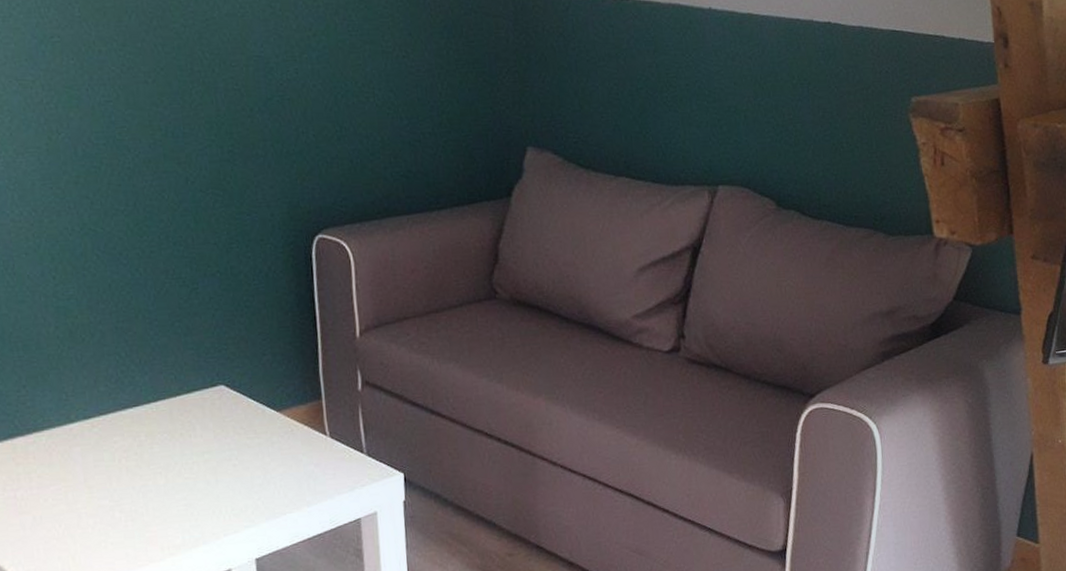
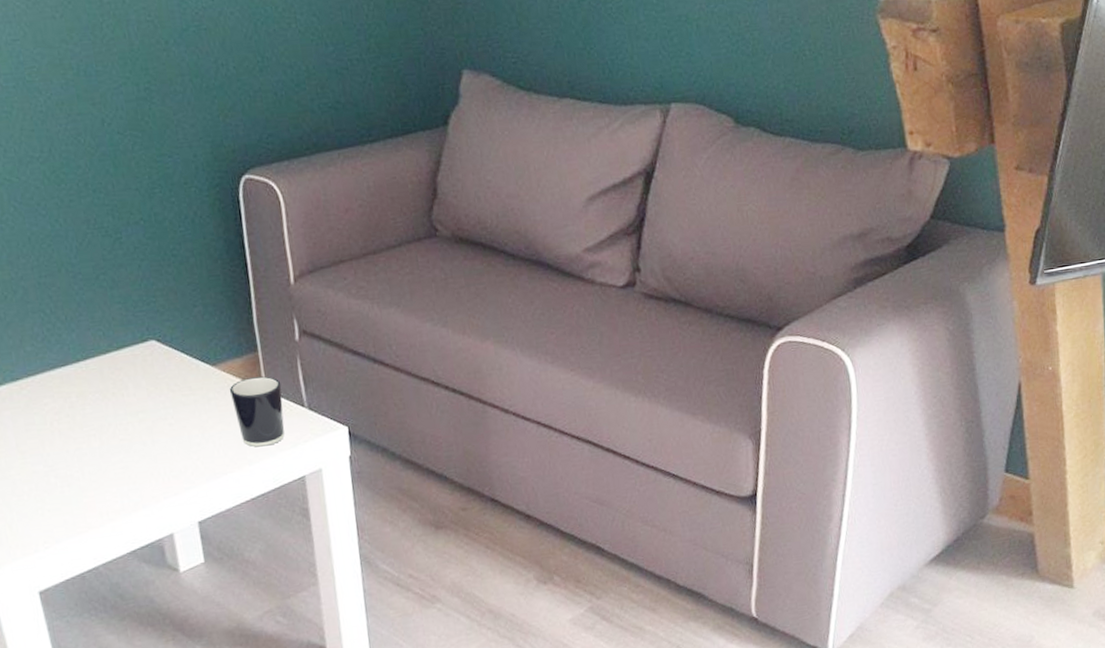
mug: none [292,423,343,490] -> present [229,376,285,447]

